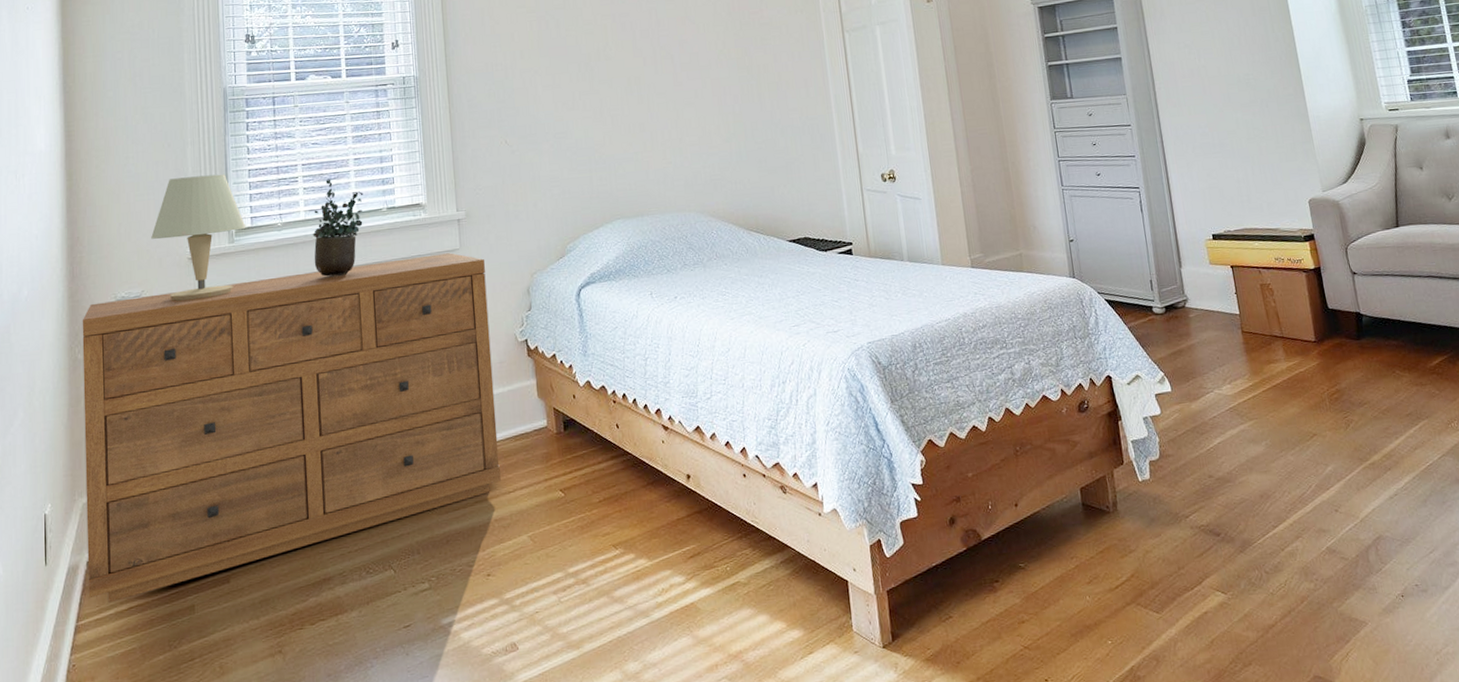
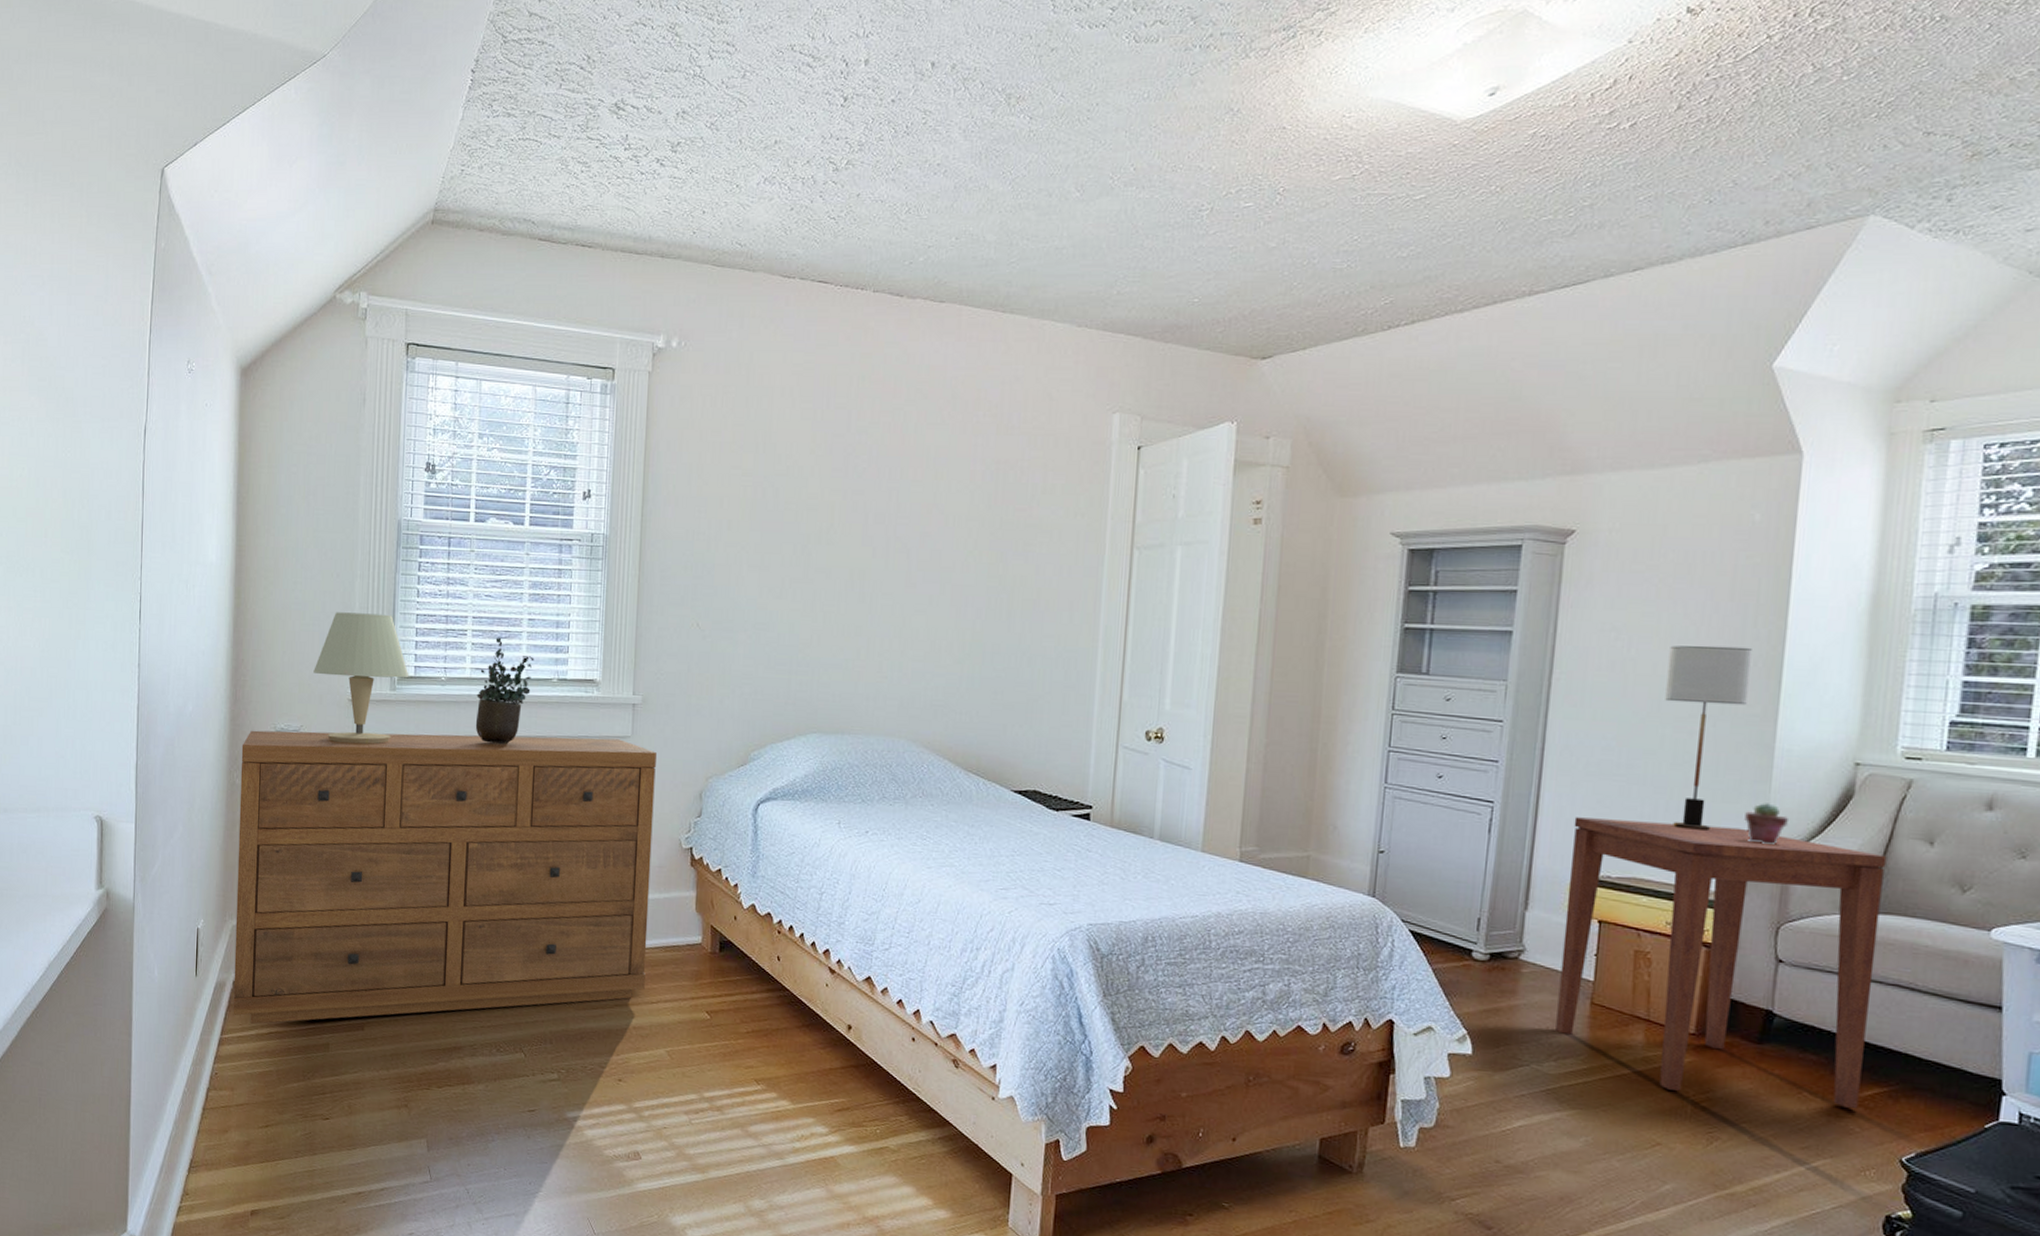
side table: none [1195,178,1433,389] -> present [1556,817,1887,1108]
table lamp: none [1225,47,1284,186] -> present [1665,645,1752,831]
potted succulent: none [1303,157,1332,188] -> present [1744,803,1788,844]

